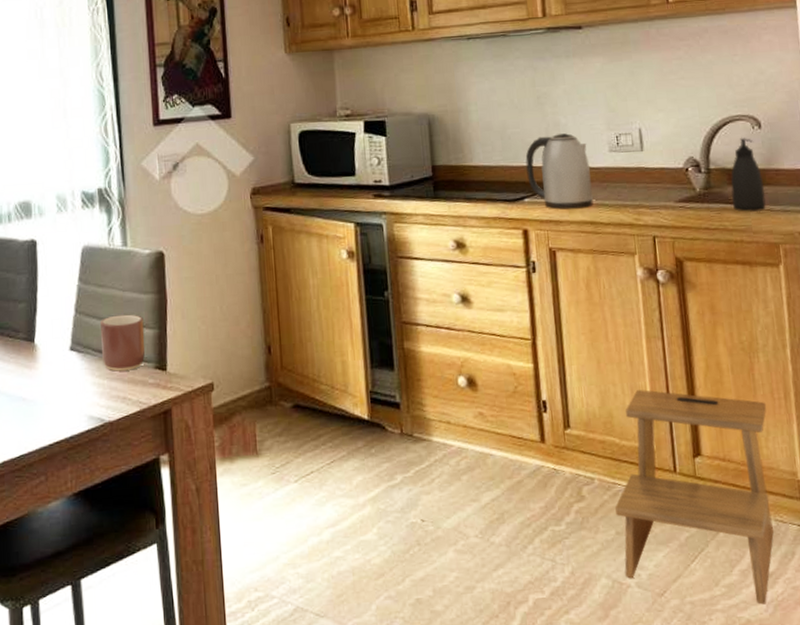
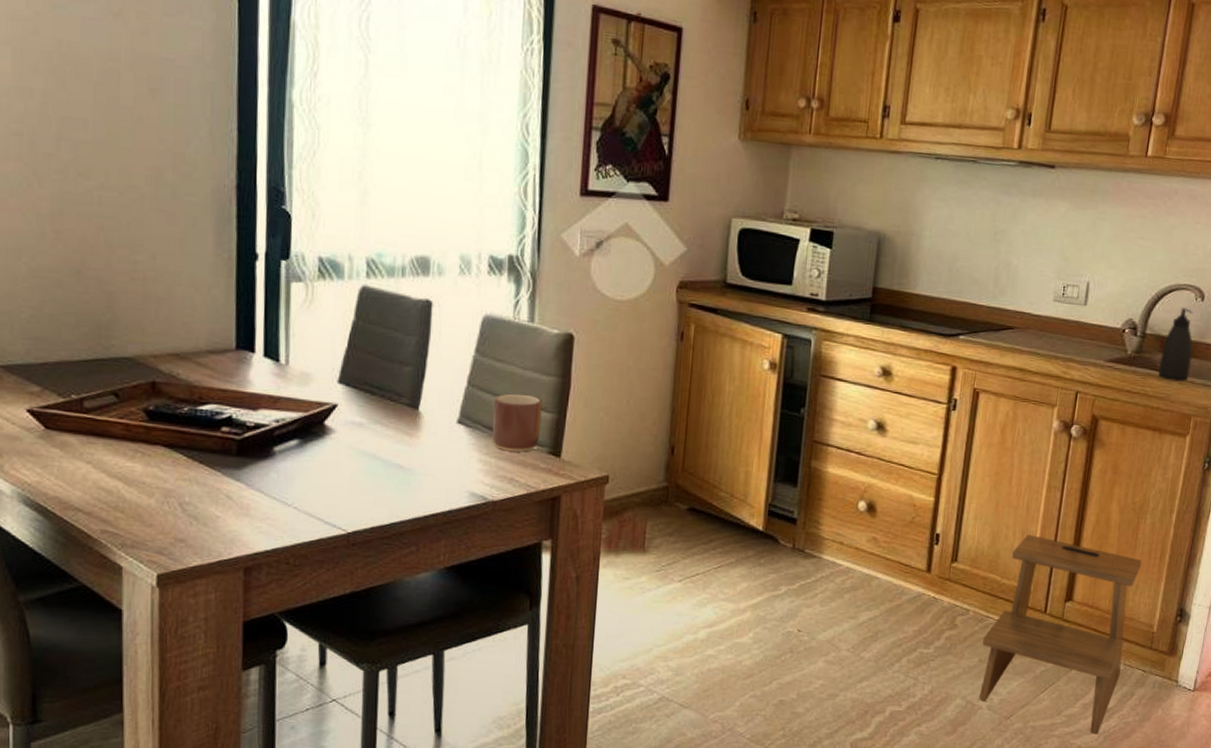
kettle: present [525,133,594,211] -> none [967,274,1033,355]

